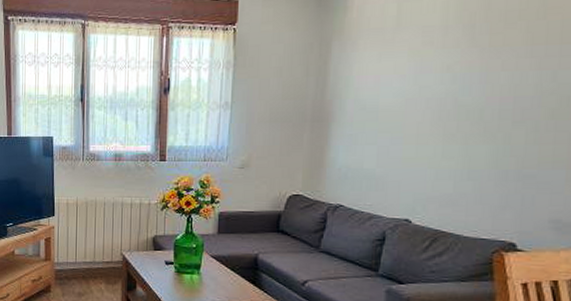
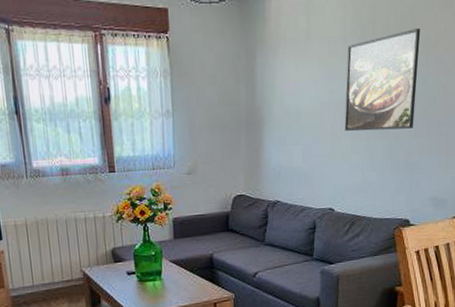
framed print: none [434,13,554,133] -> present [344,29,421,132]

